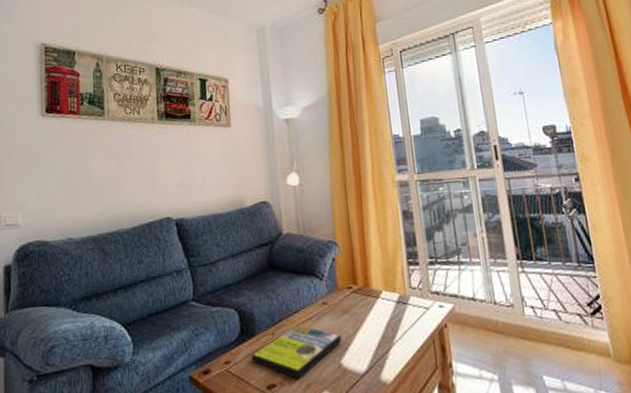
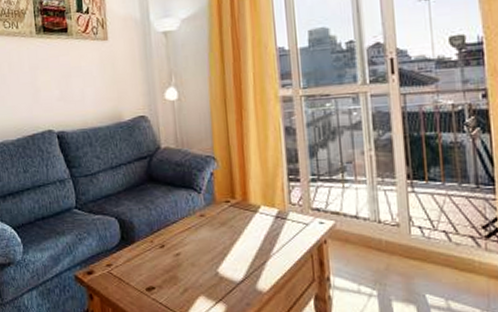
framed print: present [250,325,343,380] -> none [131,235,220,284]

